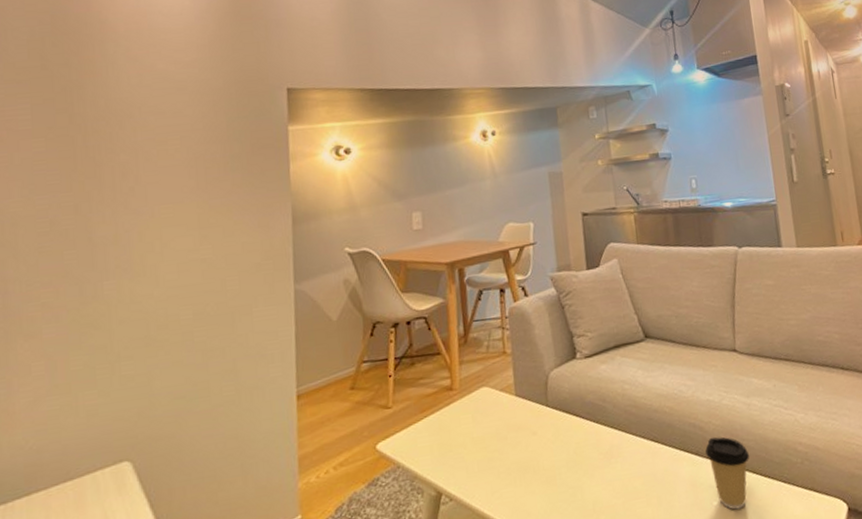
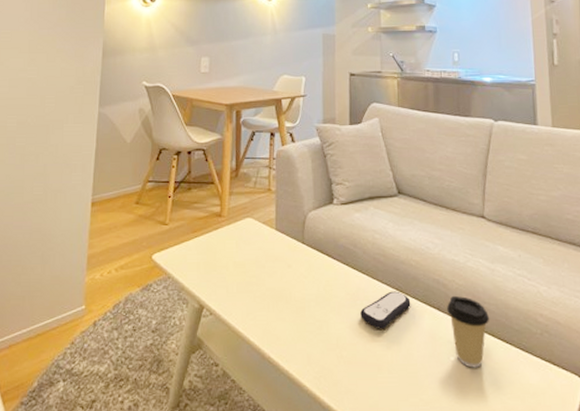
remote control: none [615,442,668,486] -> present [360,291,411,329]

